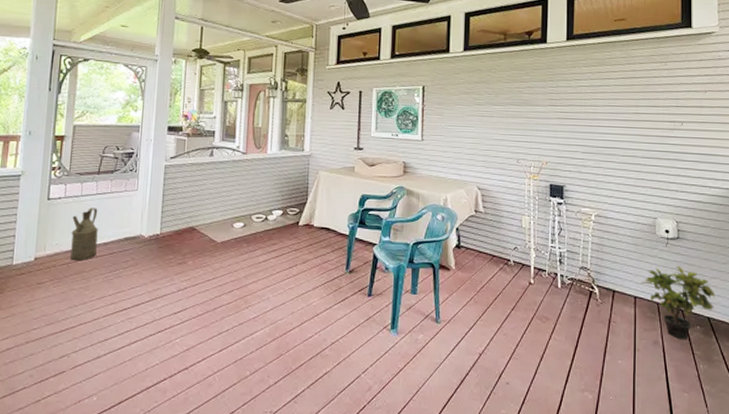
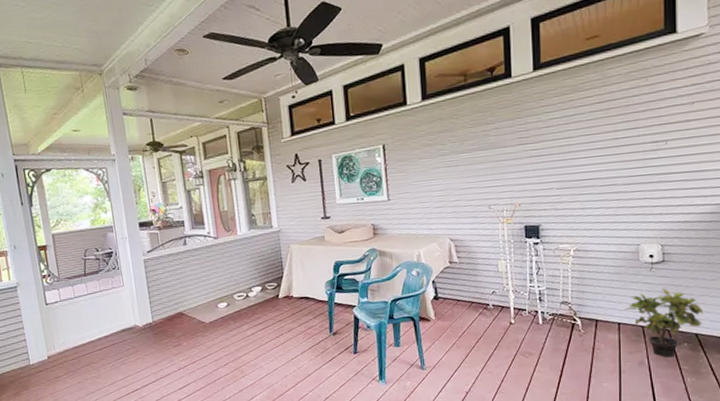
watering can: present [70,207,98,260] -> none [71,306,100,355]

